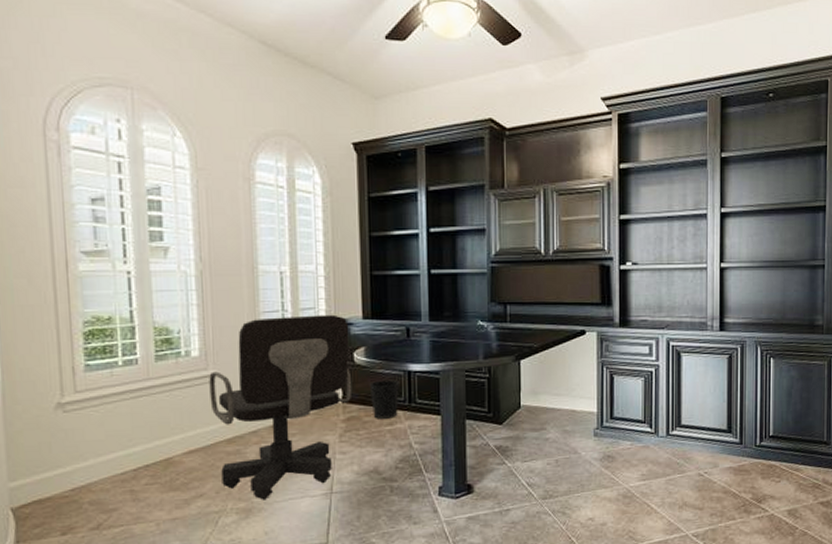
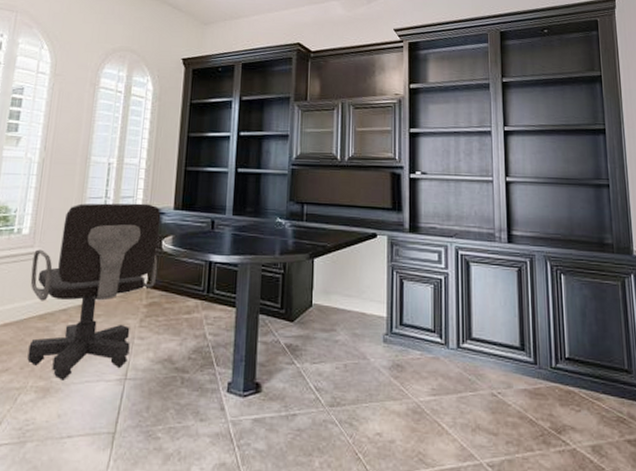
wastebasket: present [369,379,401,419] -> none [173,268,202,307]

